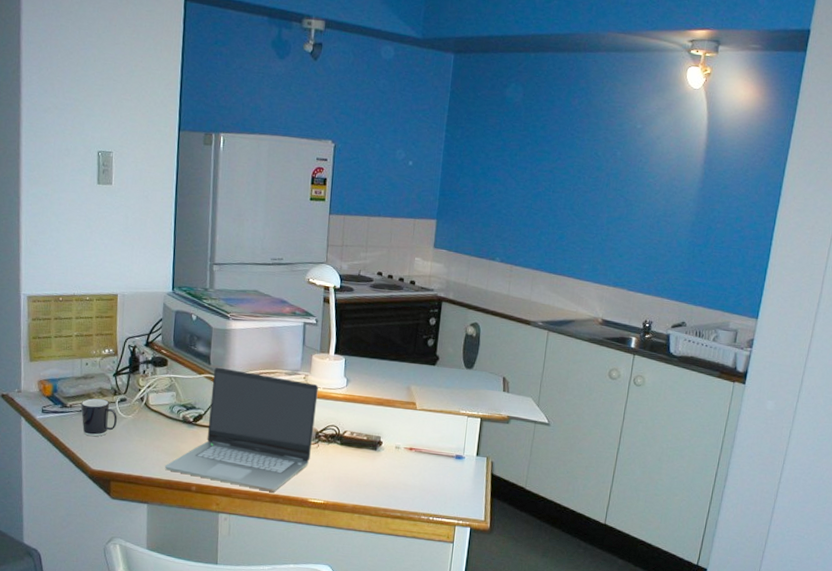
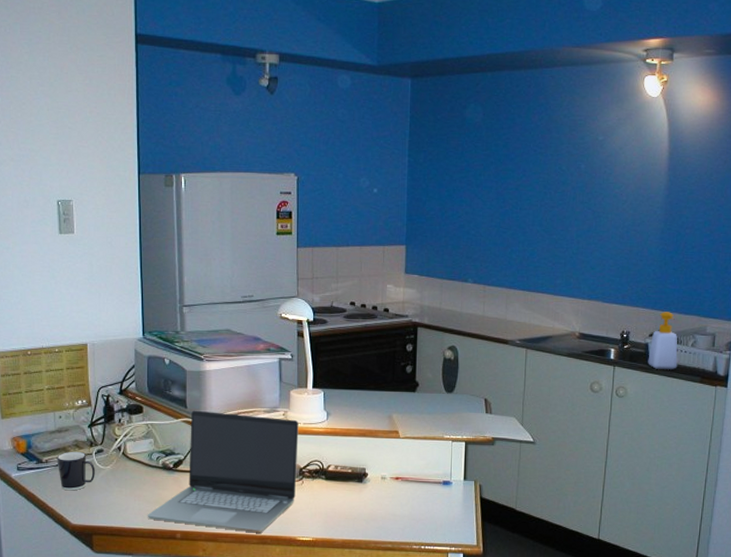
soap bottle: none [668,304,700,362] -> present [648,312,678,369]

